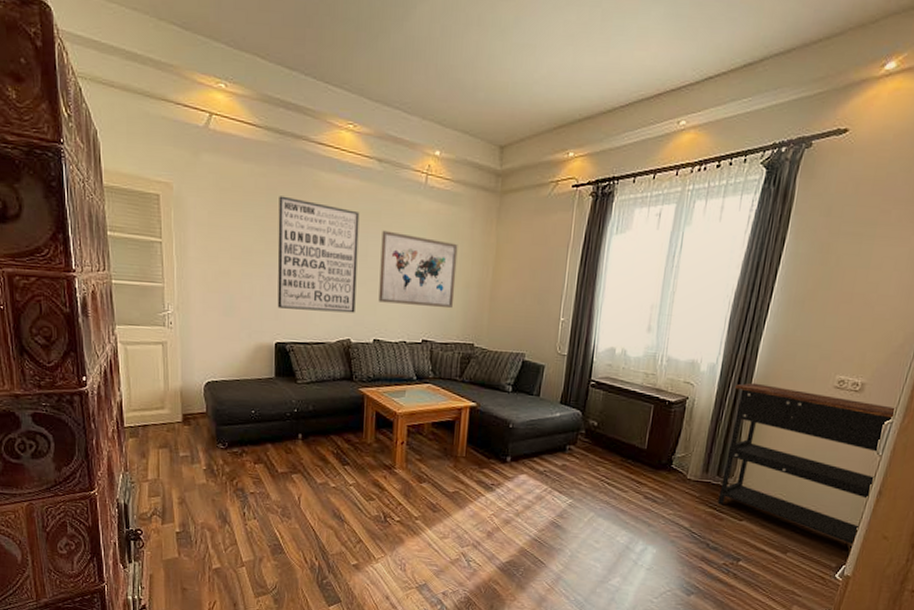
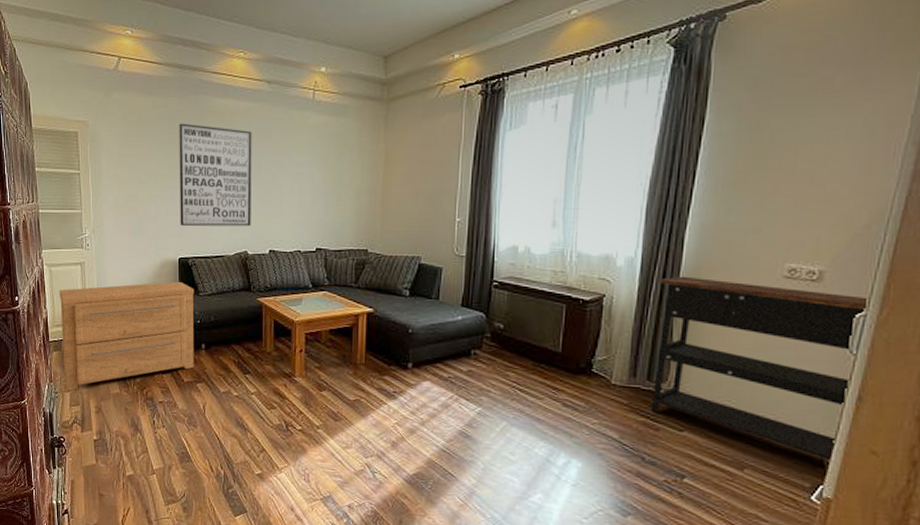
chest of drawers: none [136,367,292,480] -> present [59,281,195,390]
wall art: present [378,230,458,309] -> none [273,146,347,216]

